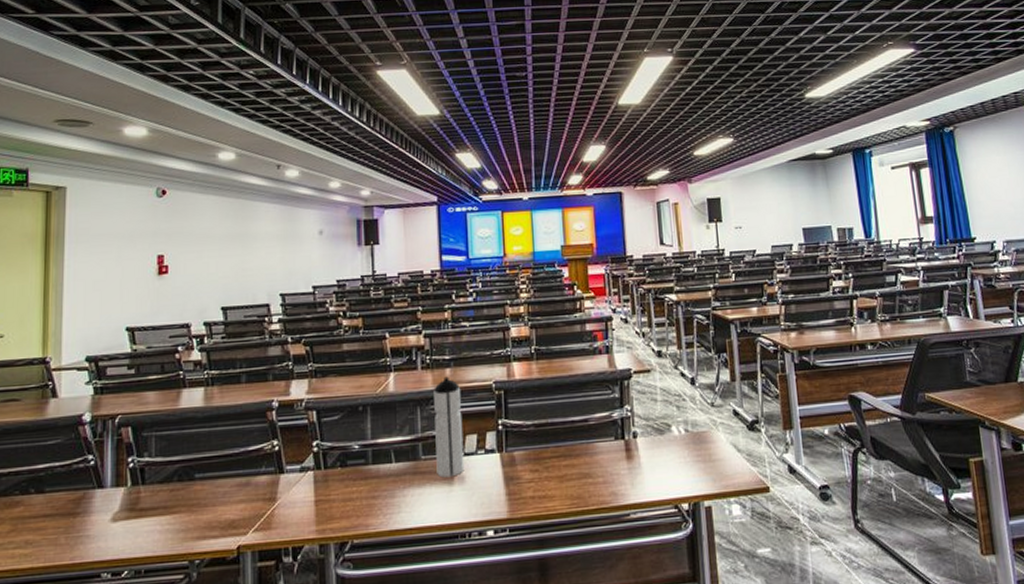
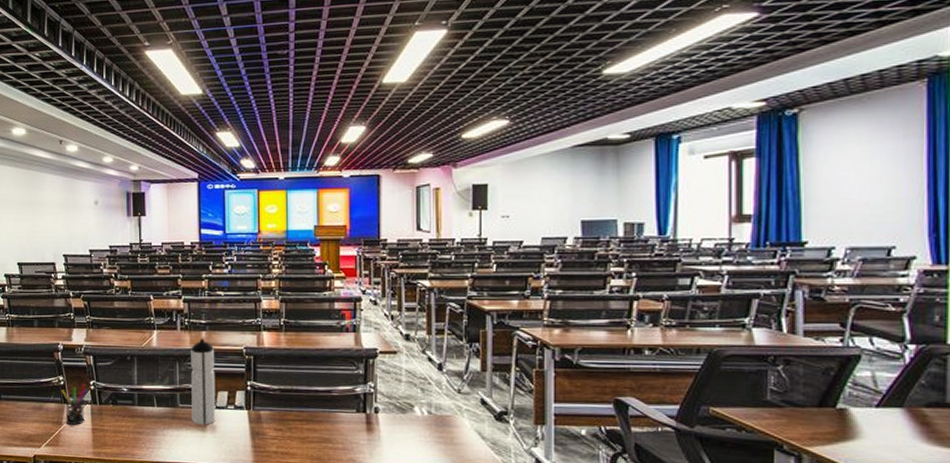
pen holder: none [275,445,310,500] -> present [61,383,88,425]

